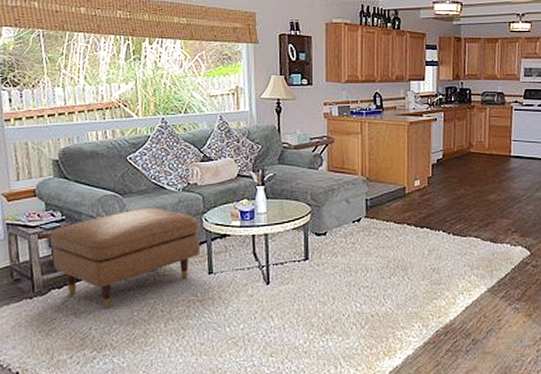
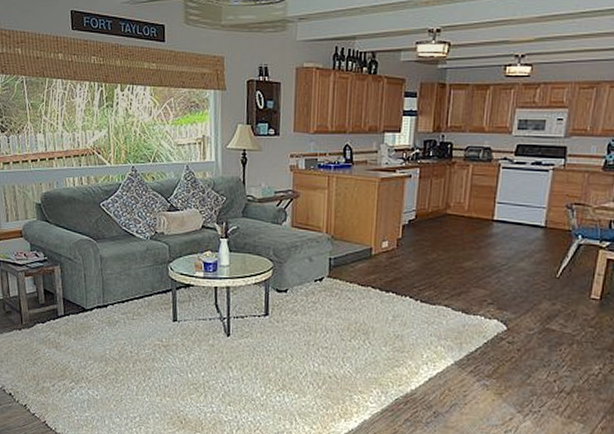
ottoman: present [50,208,201,308] -> none [34,254,166,345]

